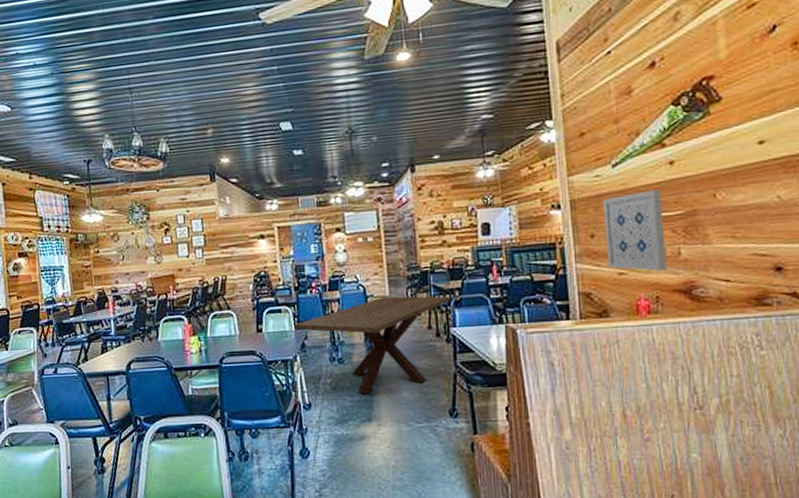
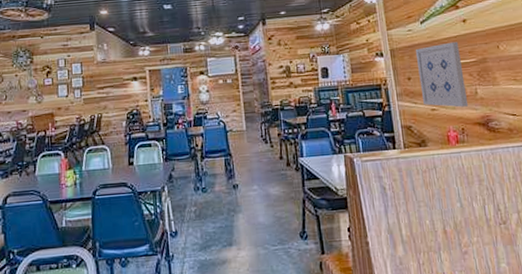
dining table: present [294,296,452,395] -> none [162,130,299,221]

